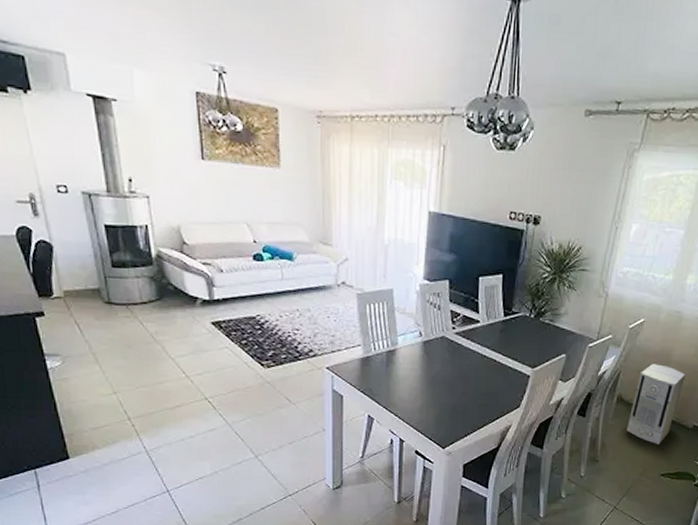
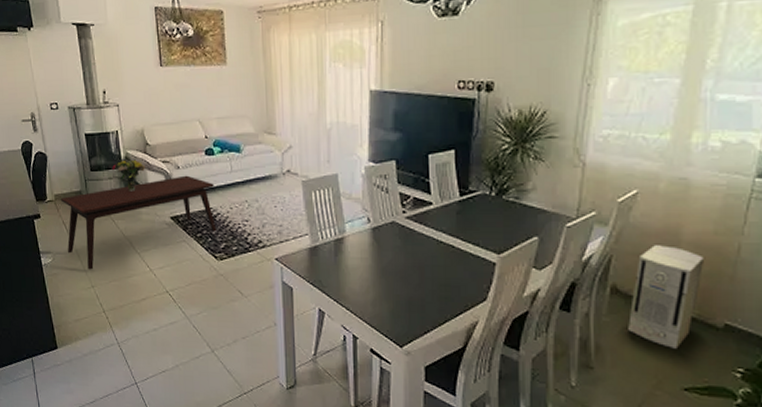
coffee table: none [71,279,265,375] -> present [60,175,217,270]
bouquet: none [140,258,183,293] -> present [112,159,146,191]

